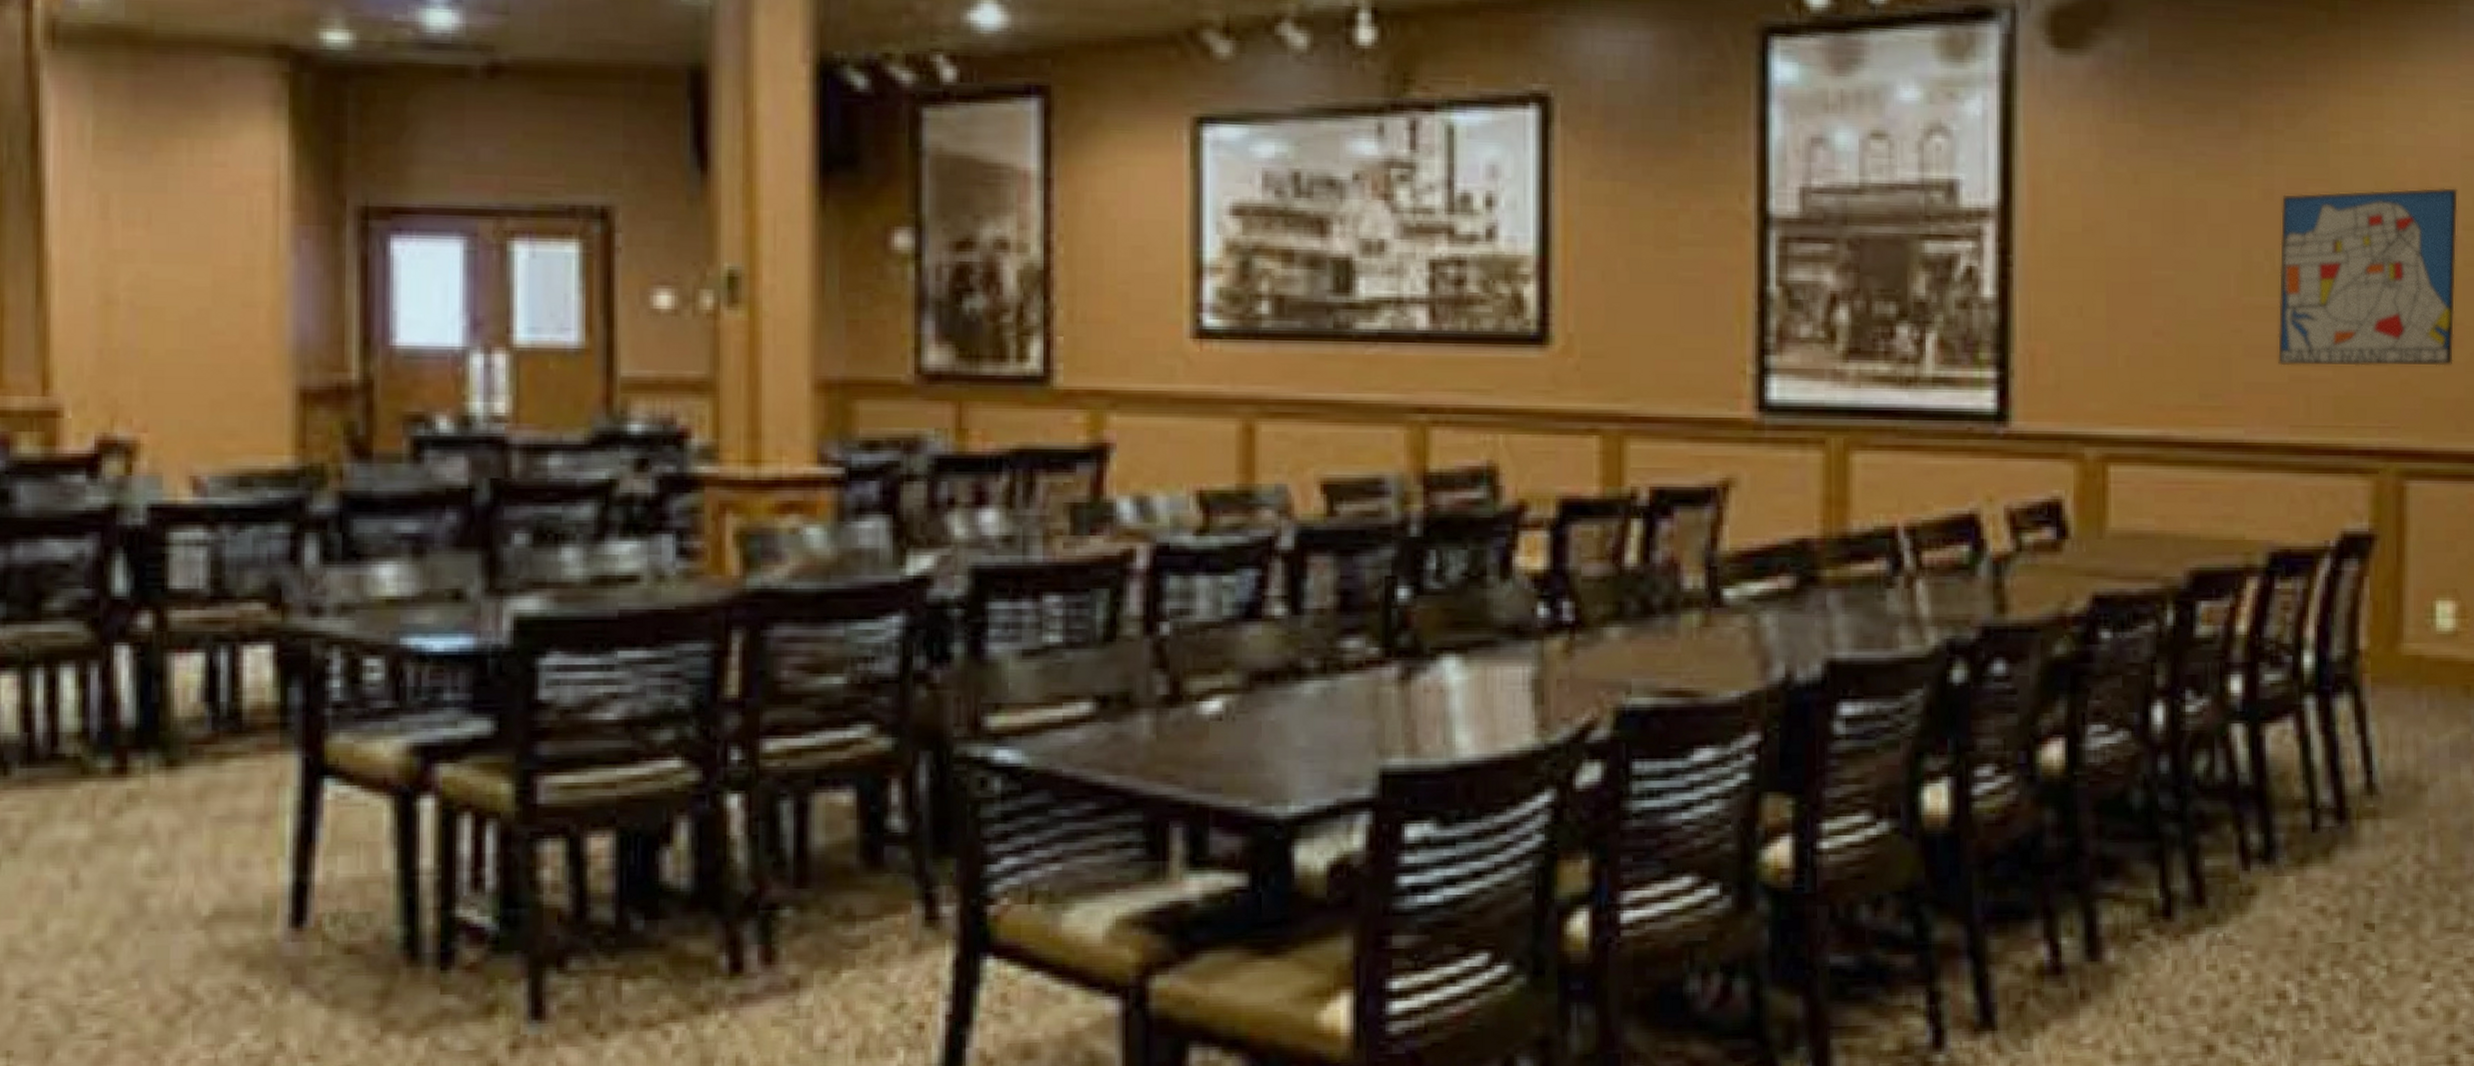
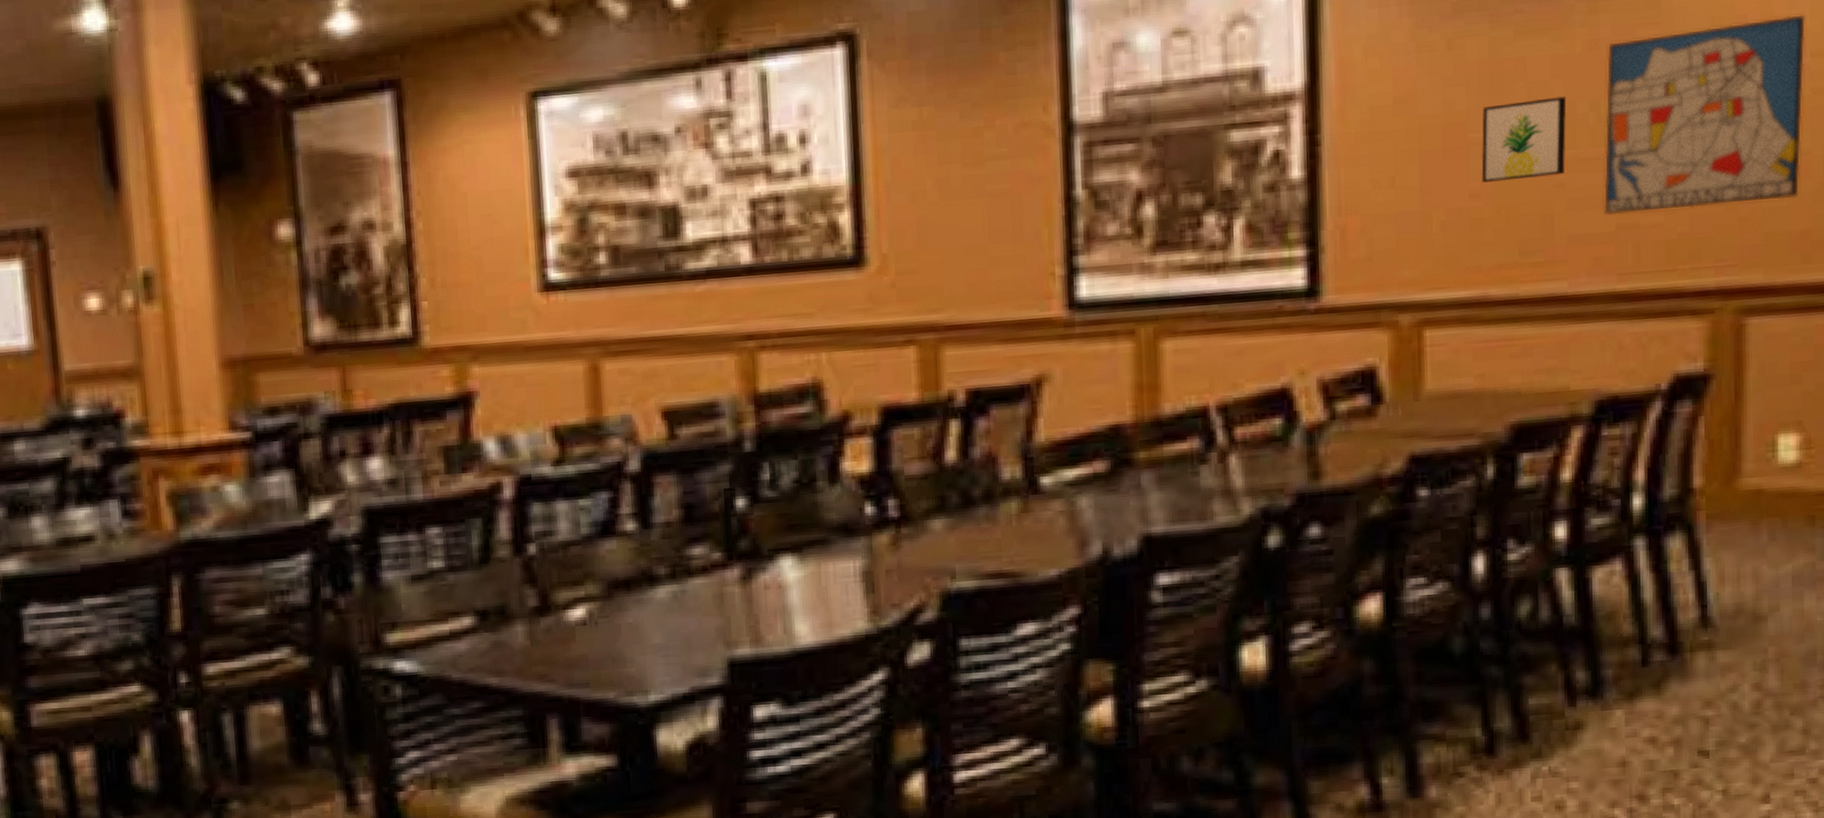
wall art: none [2164,242,2244,322] -> present [1481,96,1567,183]

